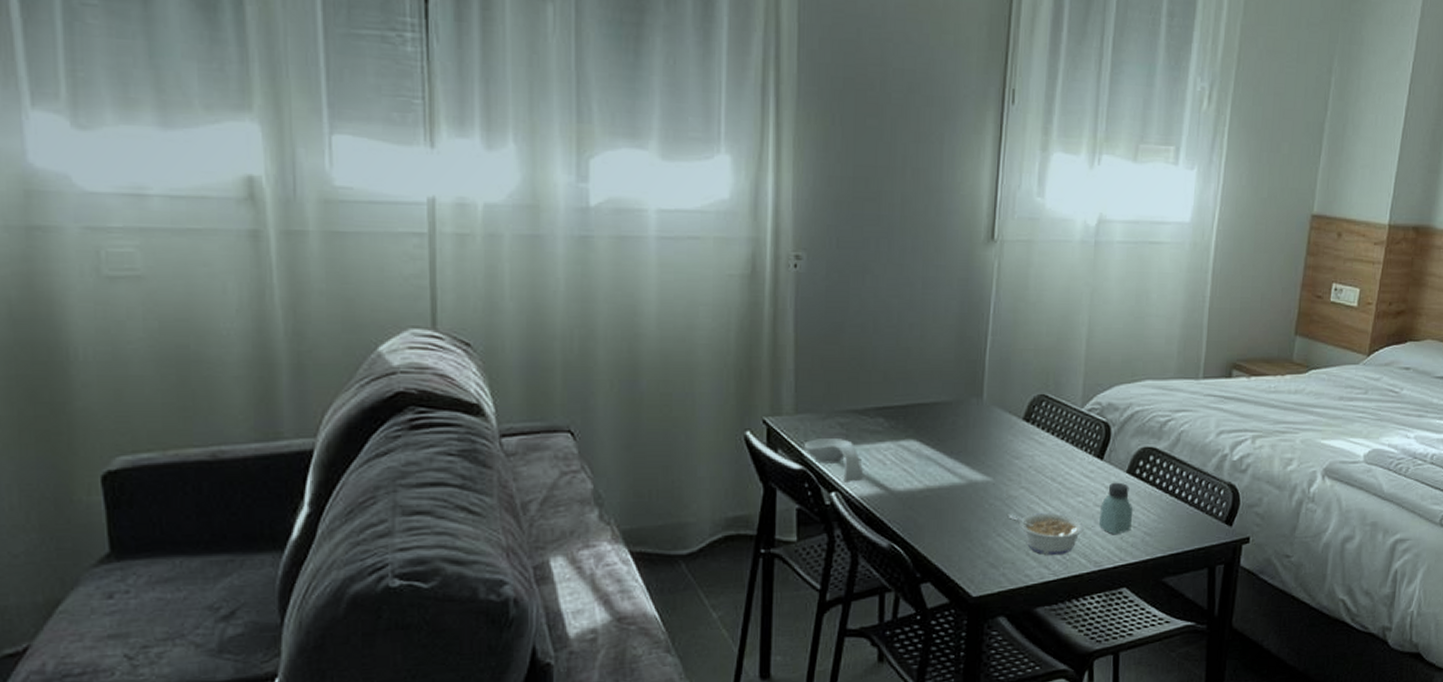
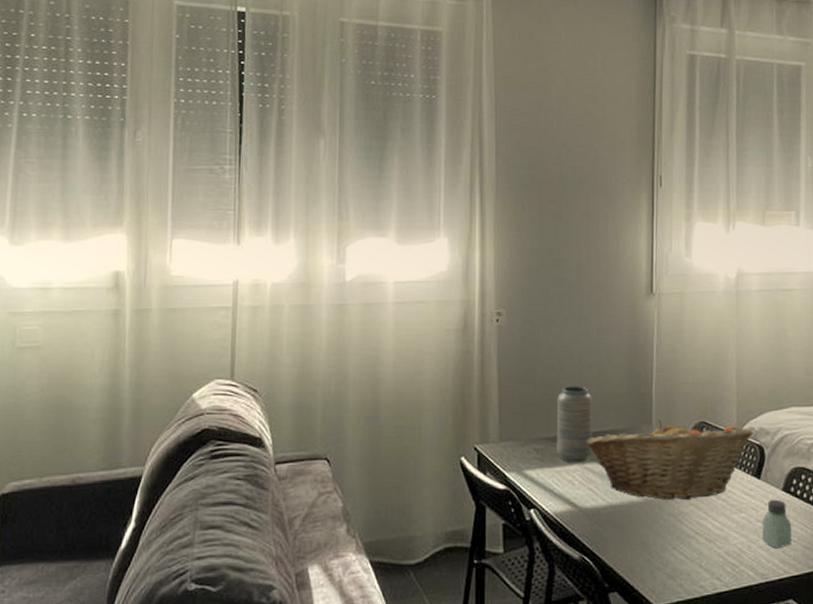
spoon rest: present [805,439,864,482] -> none [508,462,557,501]
vase: none [865,349,913,440] -> present [556,386,593,463]
fruit basket: none [901,391,1100,483] -> present [585,419,753,501]
legume: present [1006,512,1085,556] -> none [679,527,750,568]

